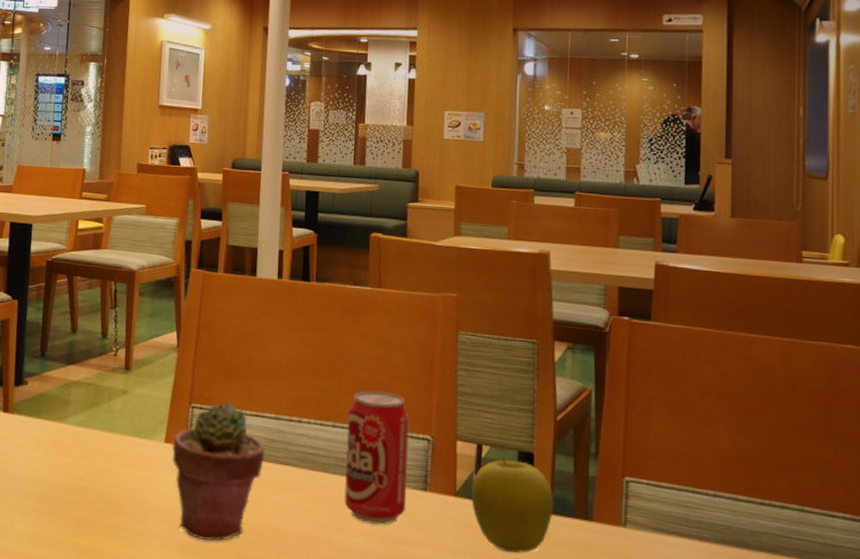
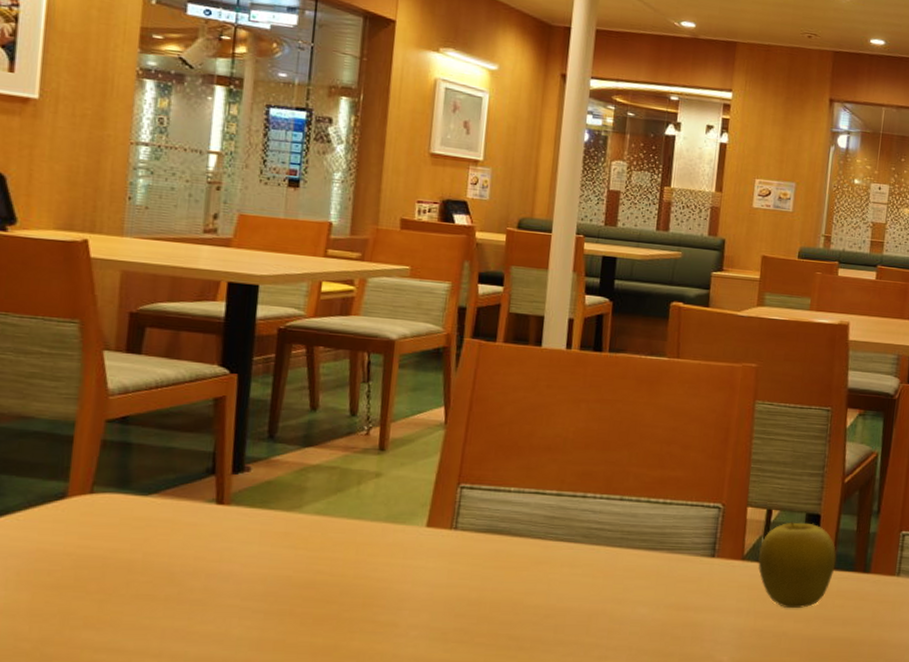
potted succulent: present [172,402,265,541] -> none [435,480,544,625]
beverage can: present [344,390,410,525] -> none [628,461,702,594]

